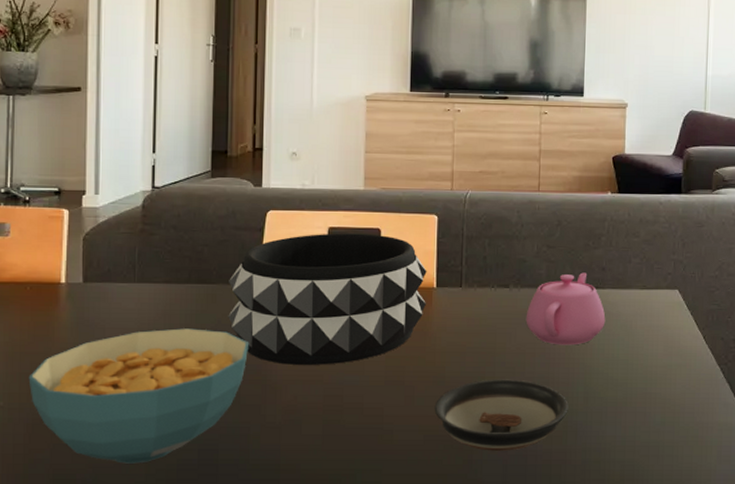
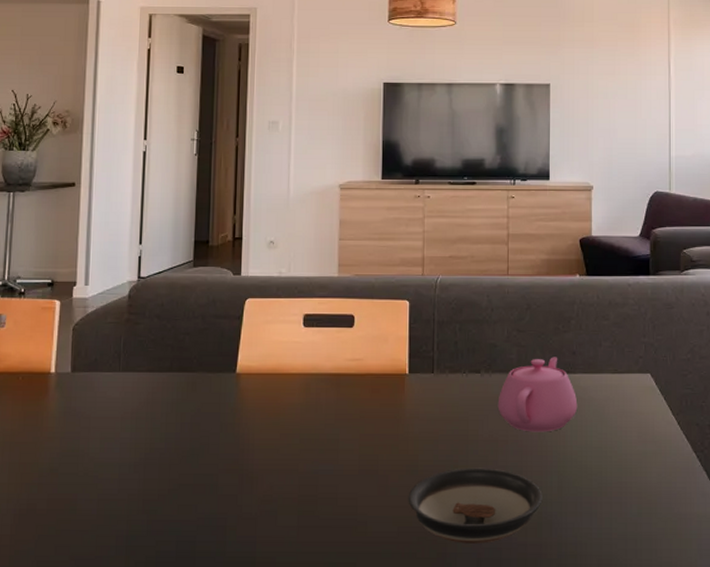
cereal bowl: present [28,328,248,464] -> none [17,417,226,556]
decorative bowl: present [228,233,427,365] -> none [207,320,399,454]

